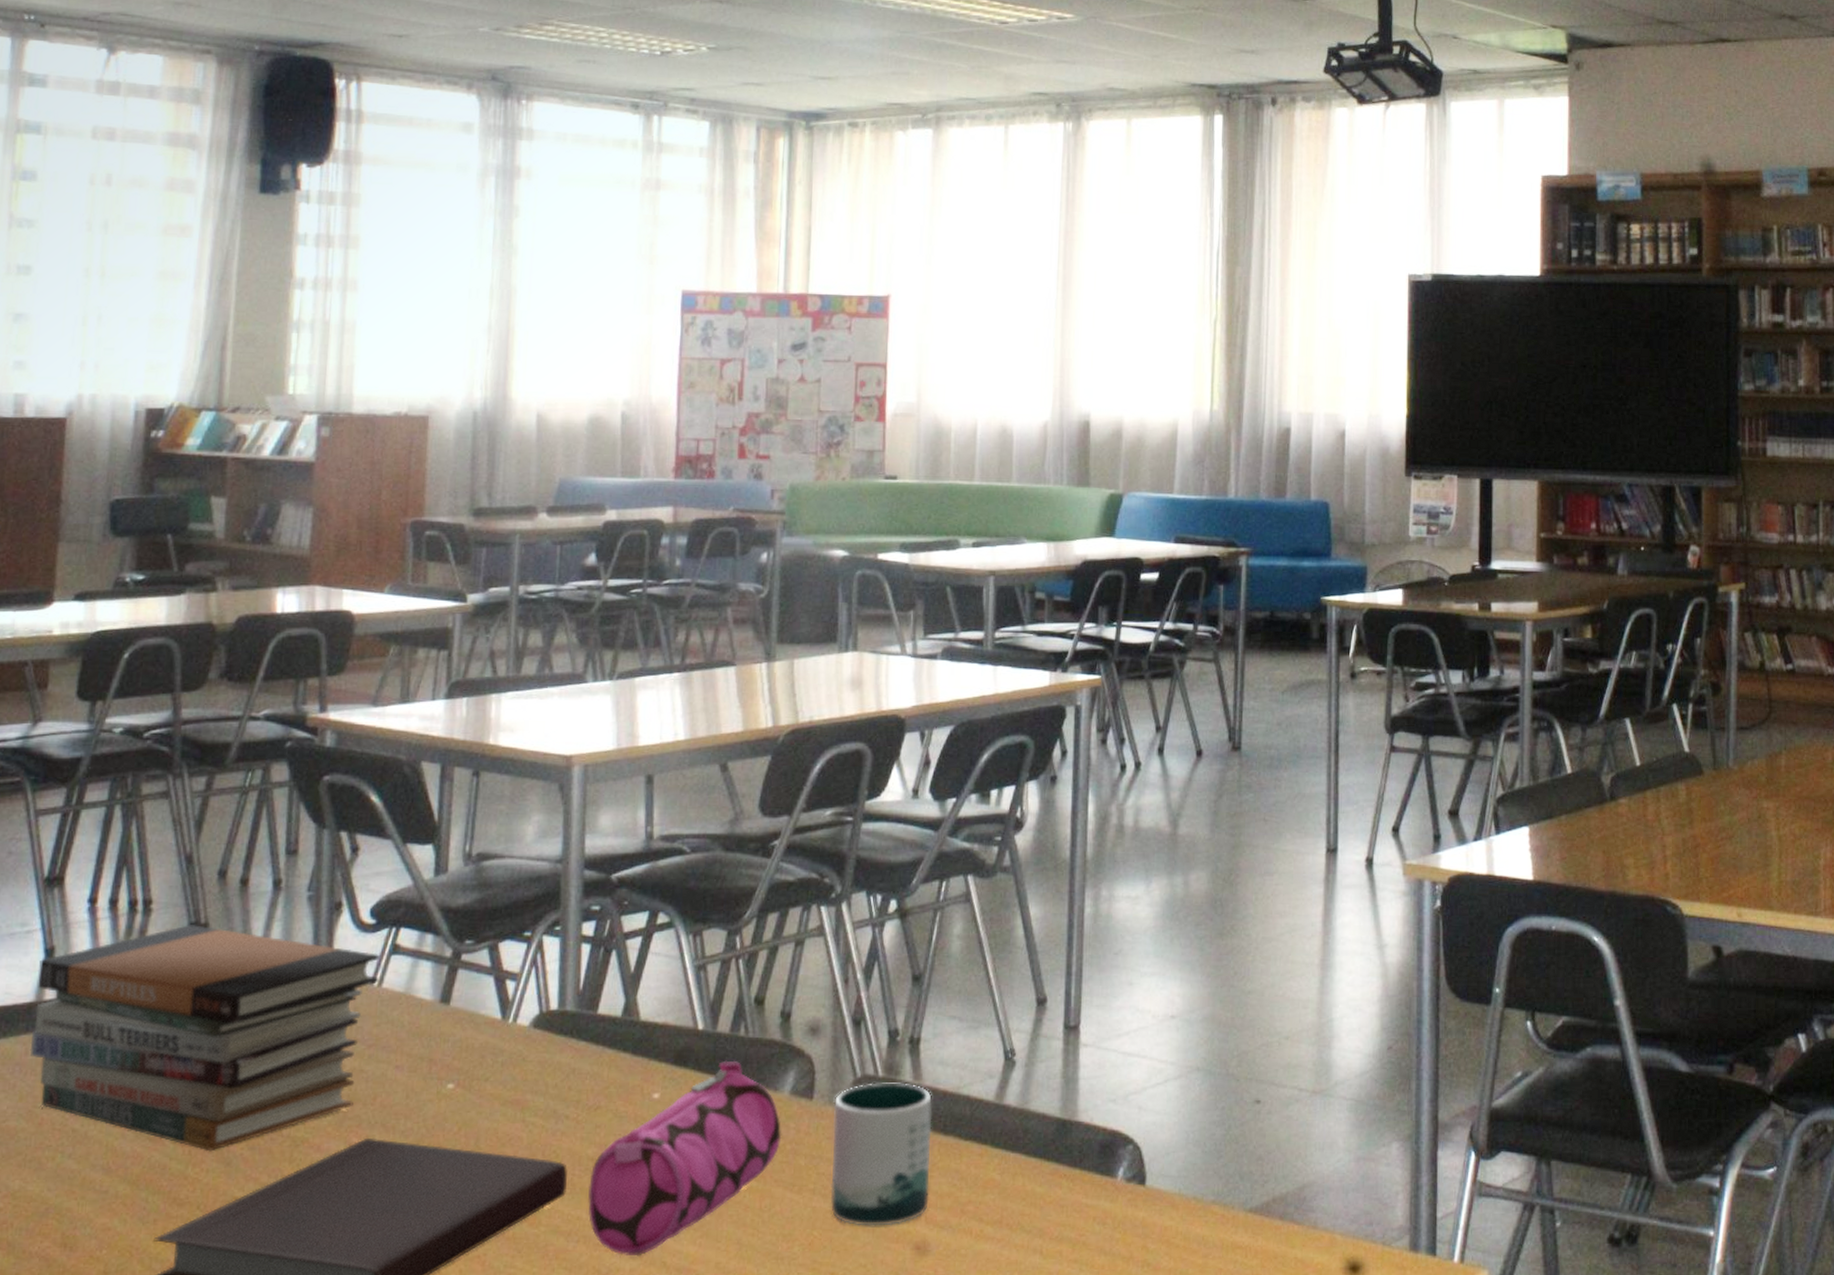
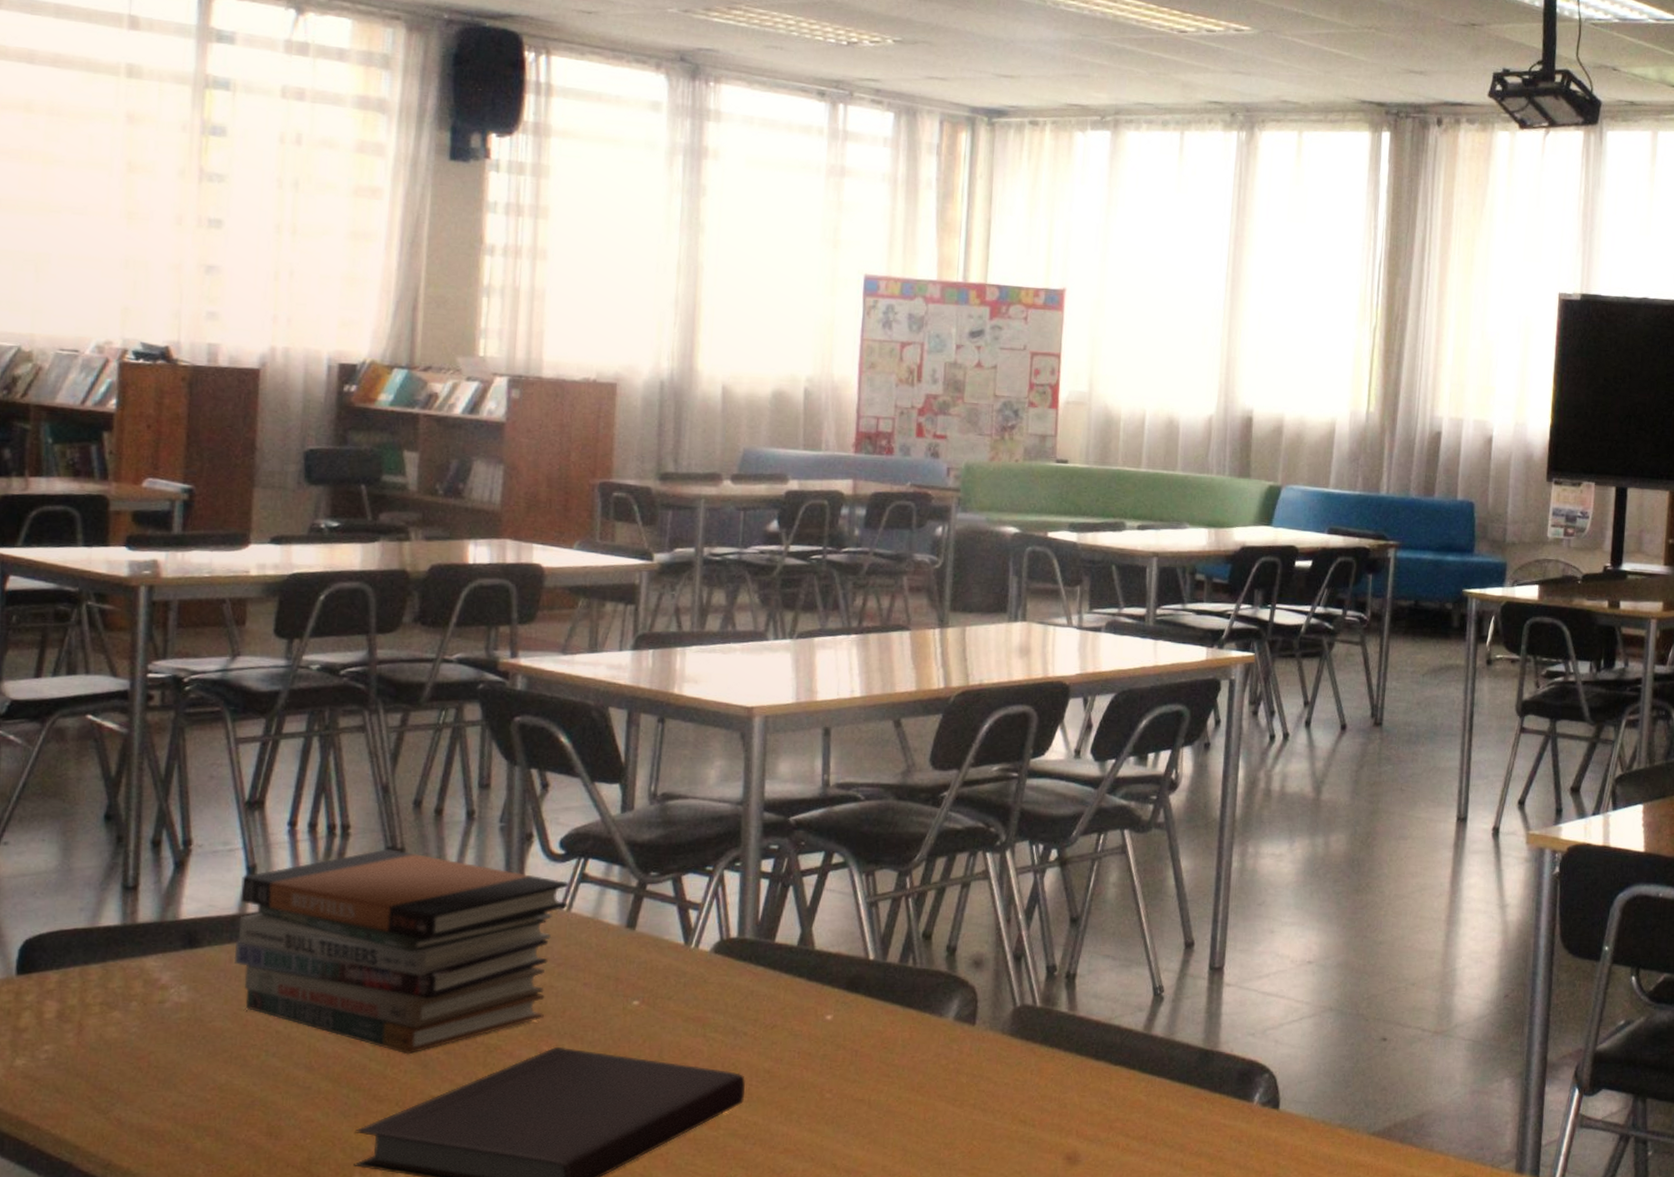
pencil case: present [588,1060,782,1257] -> none [764,988,946,1159]
mug: present [830,1082,932,1226] -> none [989,1012,1086,1138]

